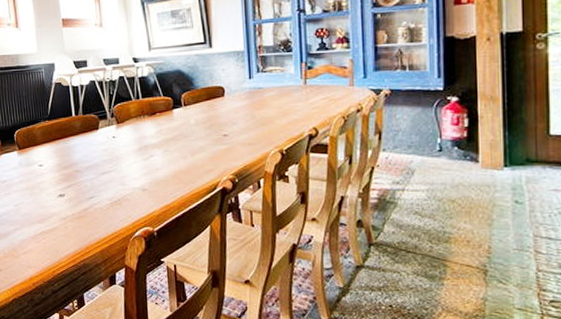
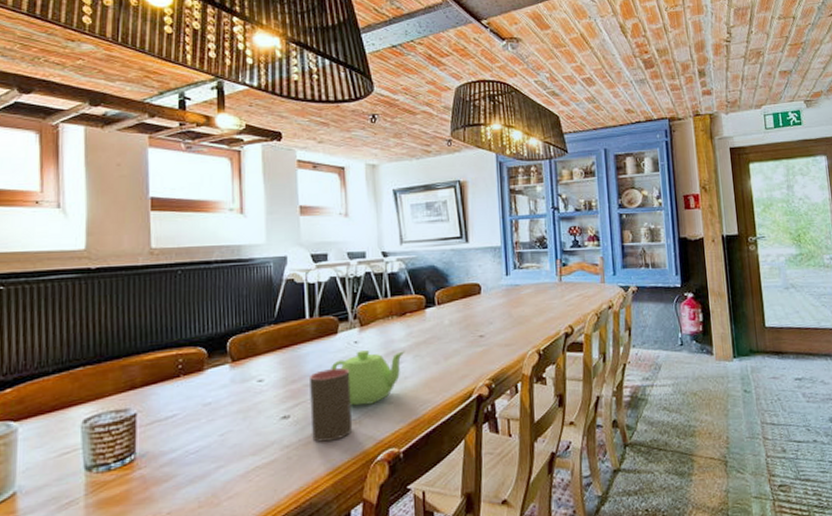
cup: none [78,159,115,217] -> present [310,368,353,442]
teapot: none [94,143,156,190] -> present [331,349,405,406]

